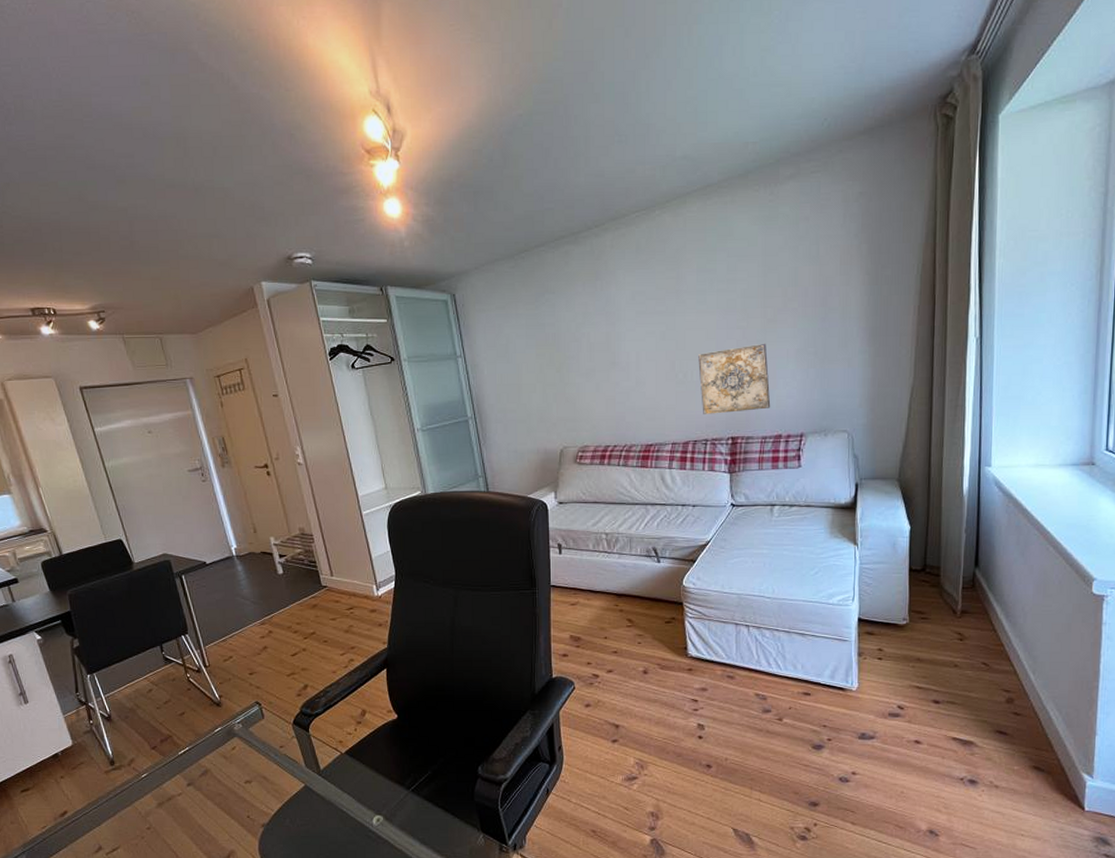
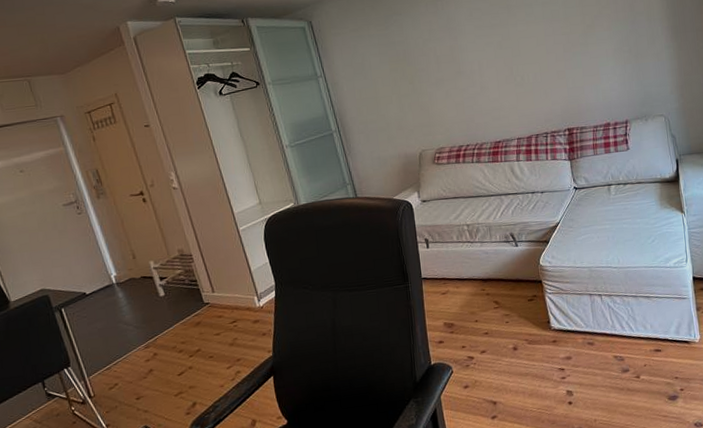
wall art: present [698,343,771,414] -> none [532,45,598,111]

